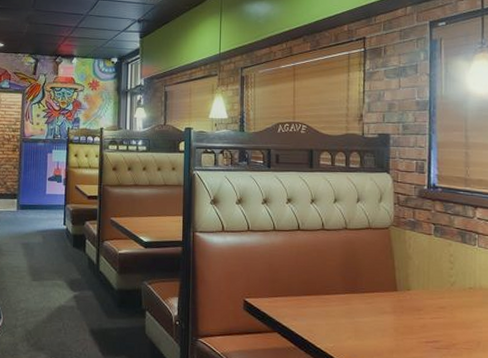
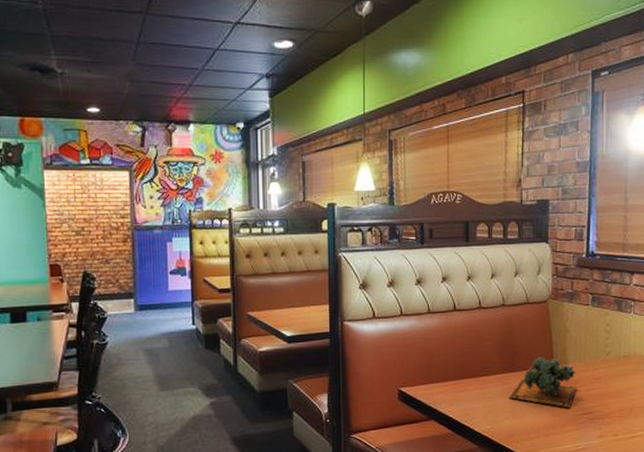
succulent plant: none [351,281,422,334] -> present [509,357,578,408]

